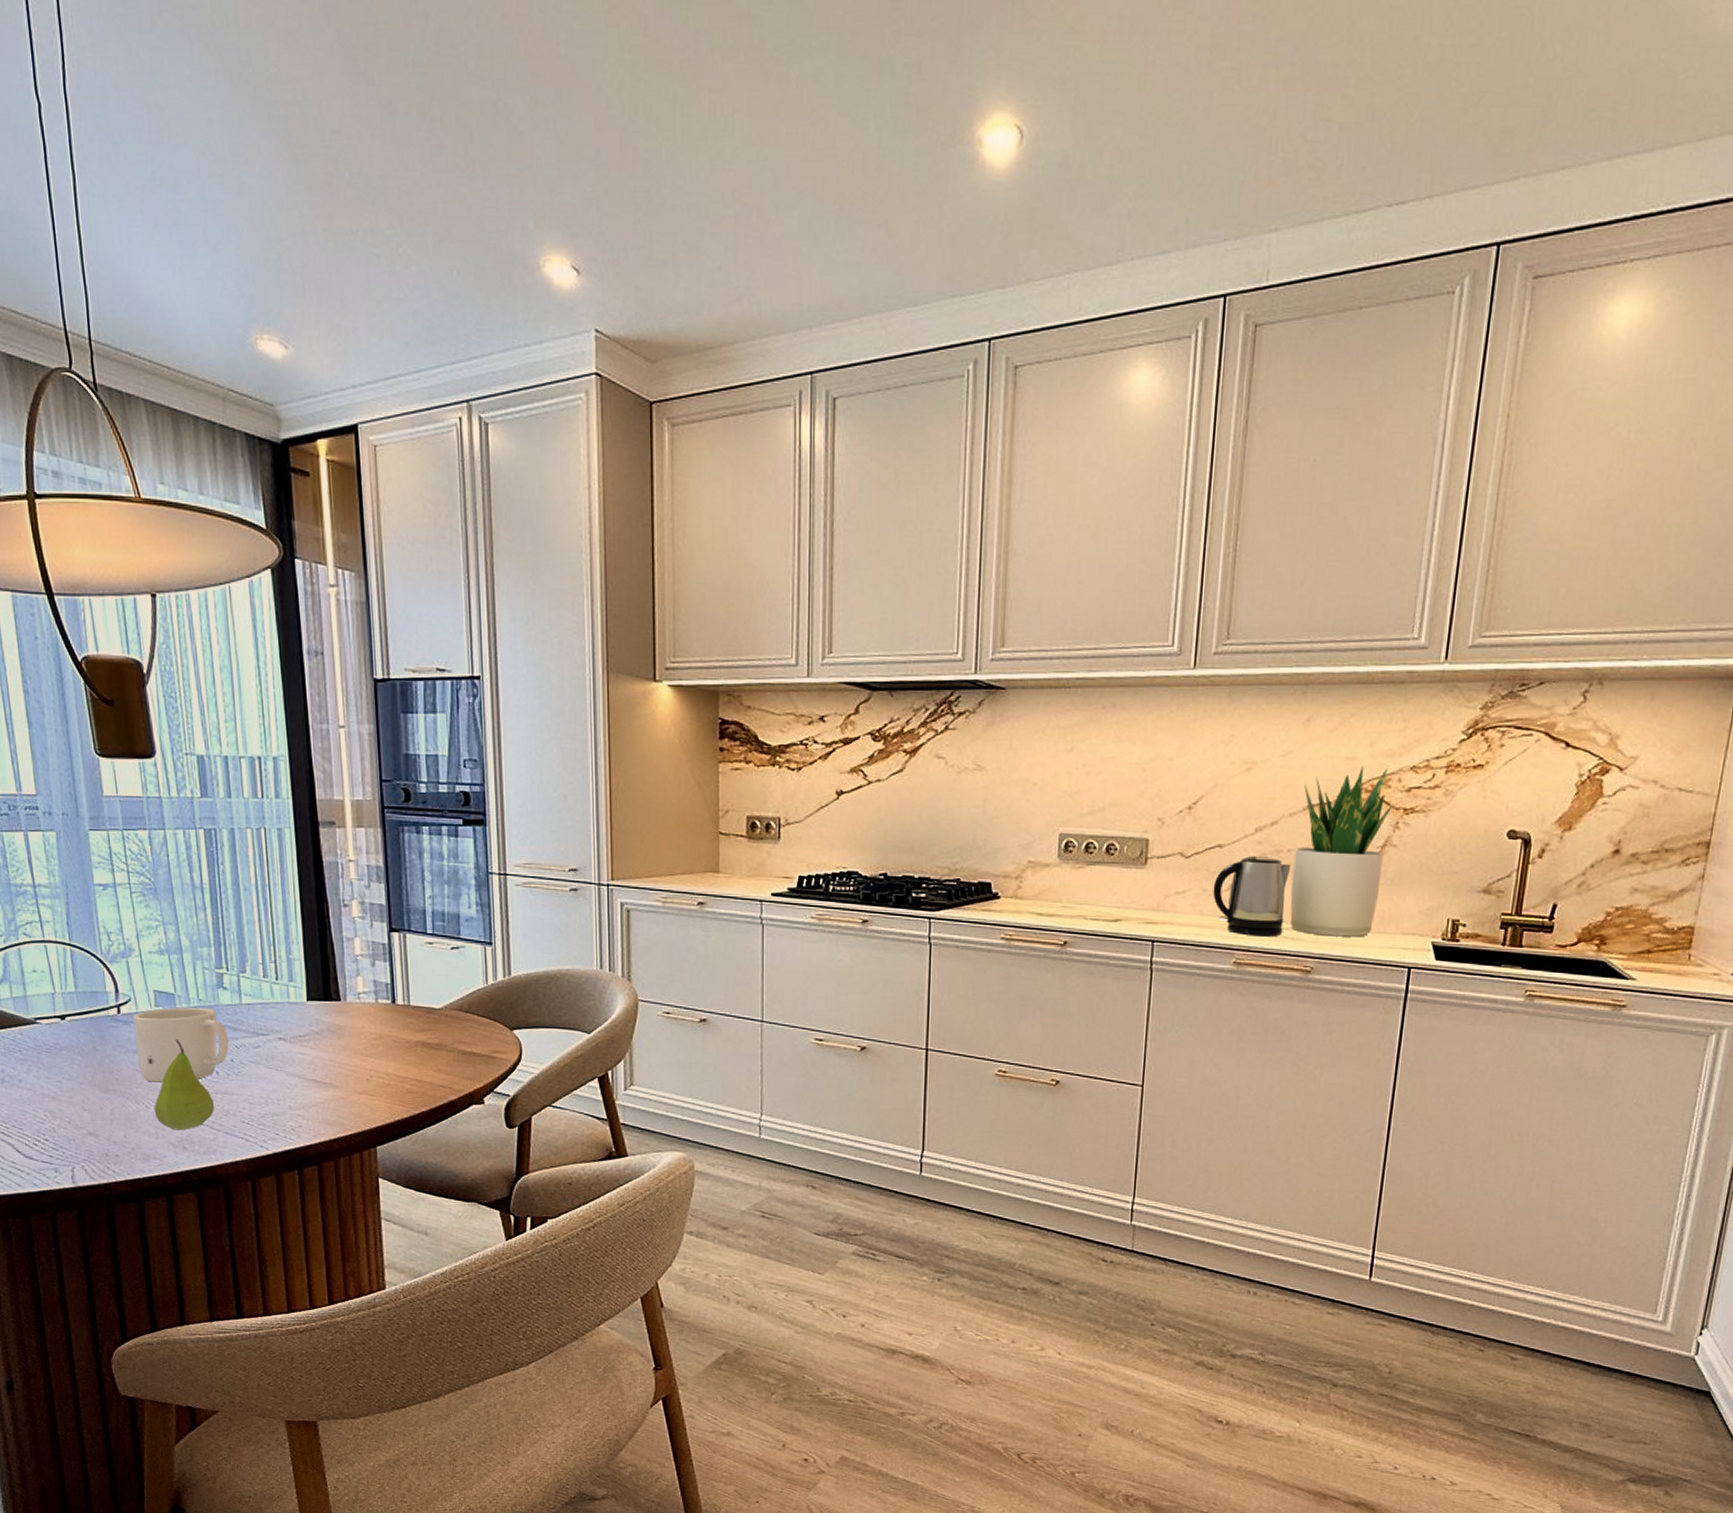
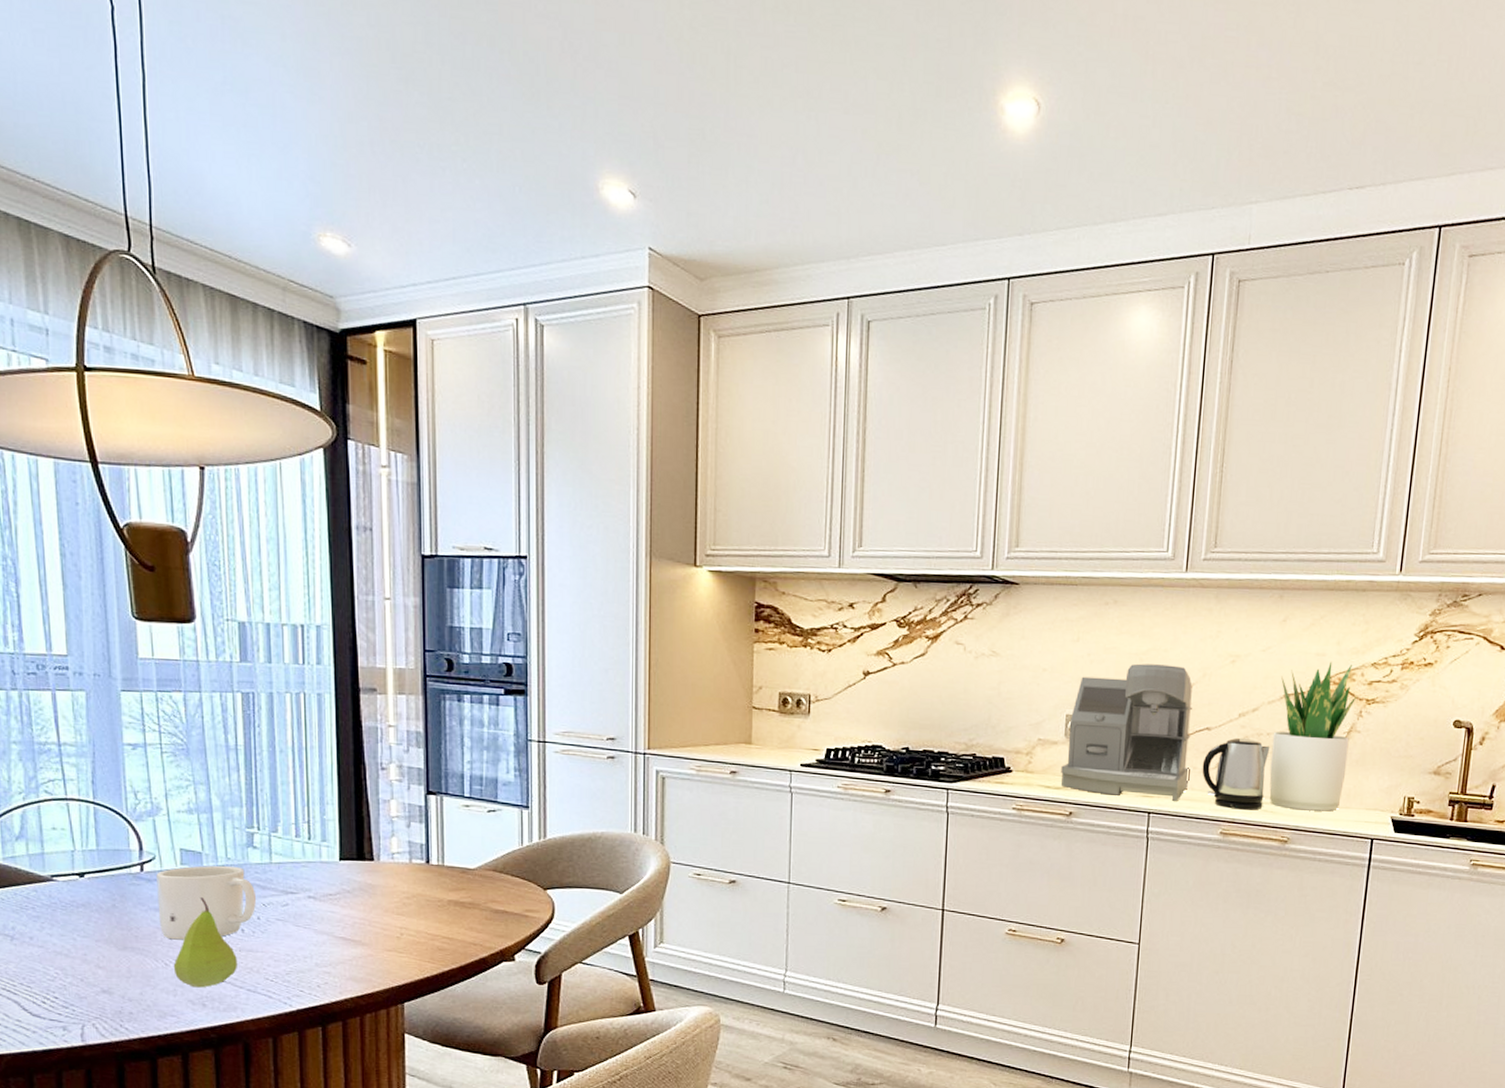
coffee machine: none [1054,774,1202,928] -> present [1061,663,1192,801]

